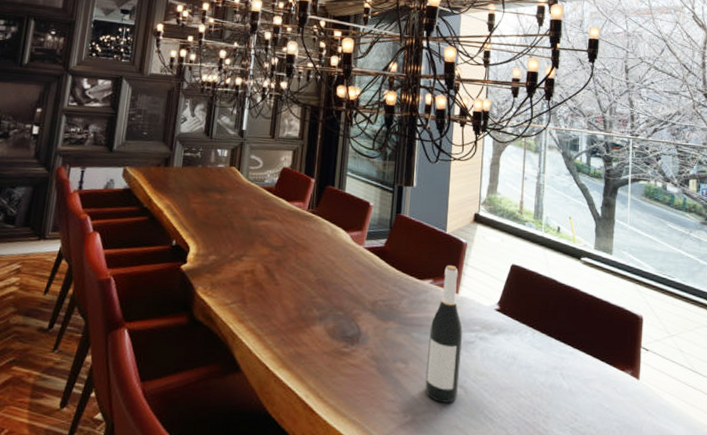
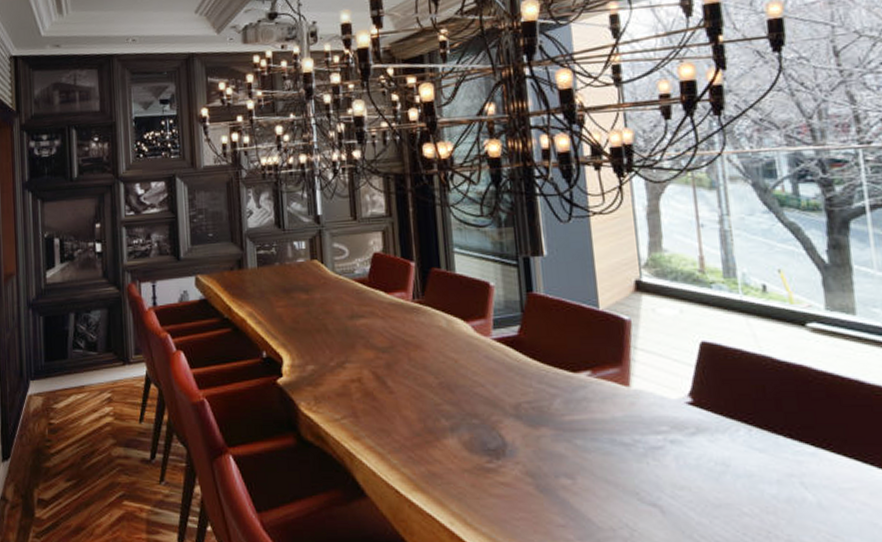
wine bottle: present [425,264,463,403] -> none [597,349,652,527]

